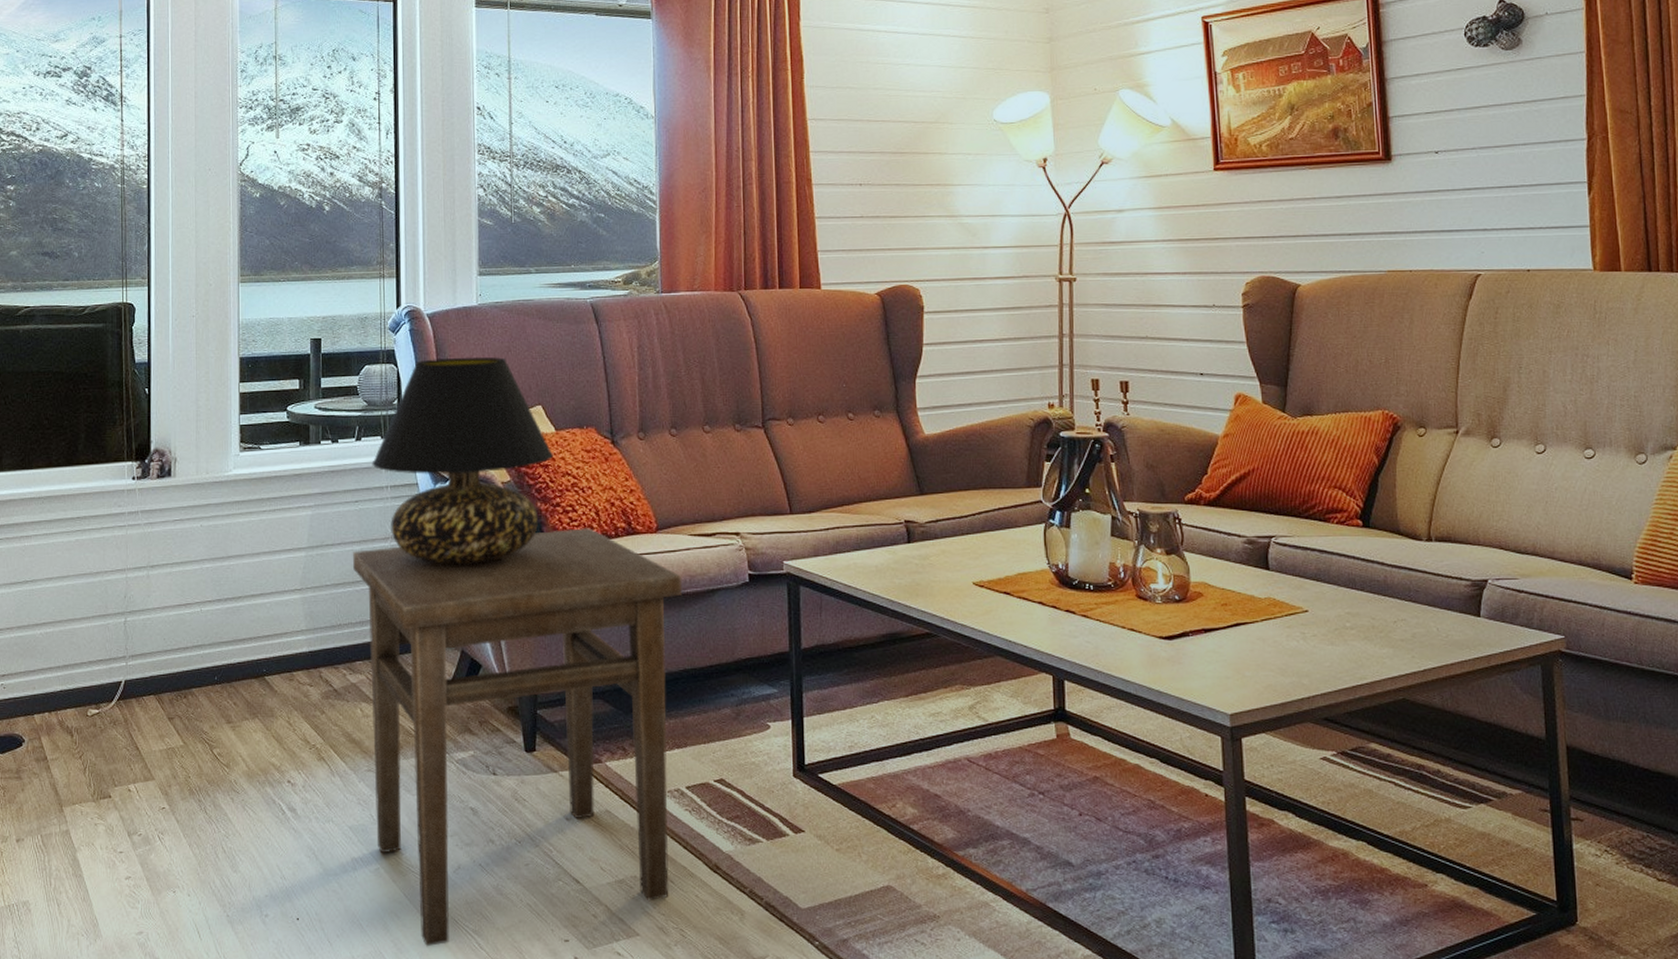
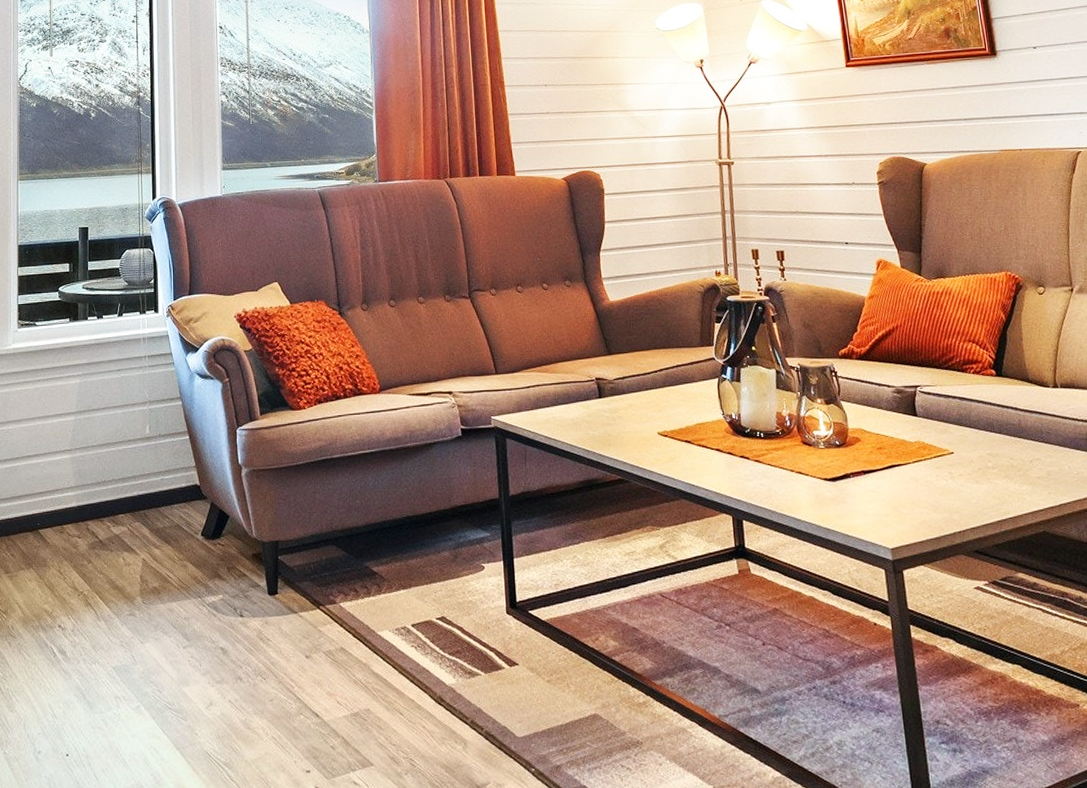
side table: present [353,528,682,947] -> none [116,390,403,780]
table lamp: present [372,356,554,564] -> none [132,240,290,425]

